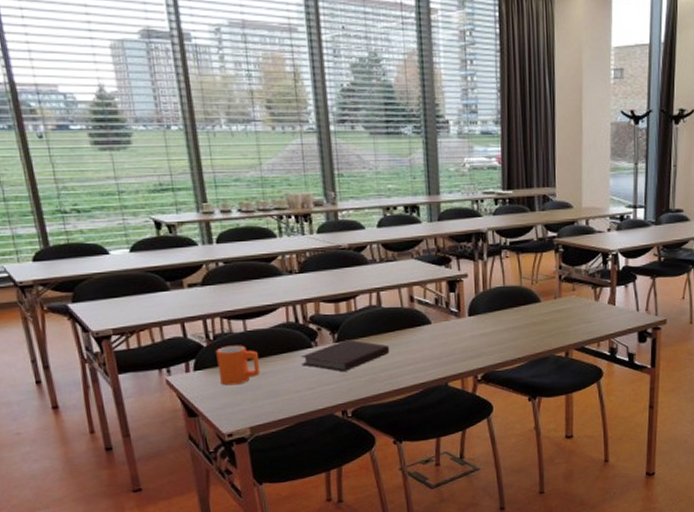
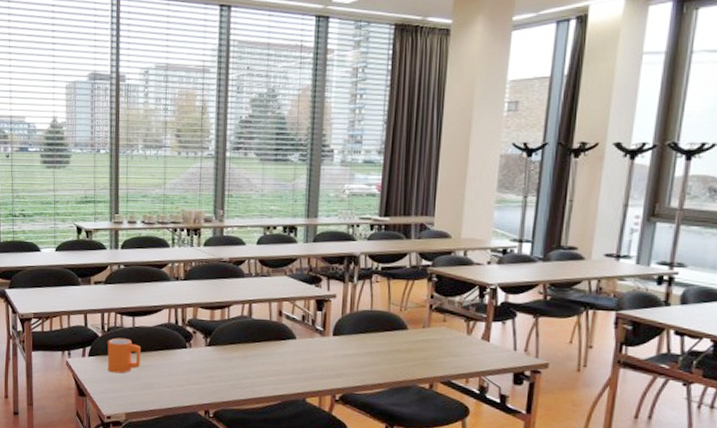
notebook: present [300,339,390,371] -> none [175,345,255,374]

